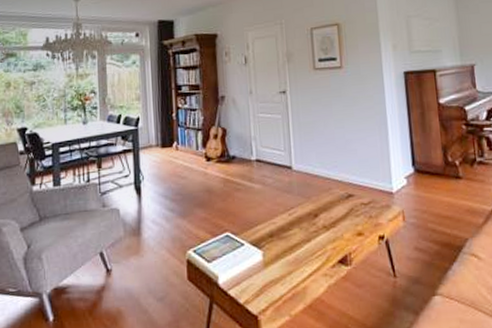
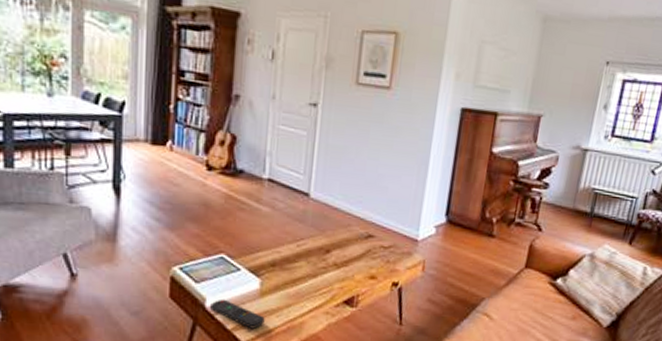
remote control: none [223,274,272,300] -> present [210,299,265,329]

